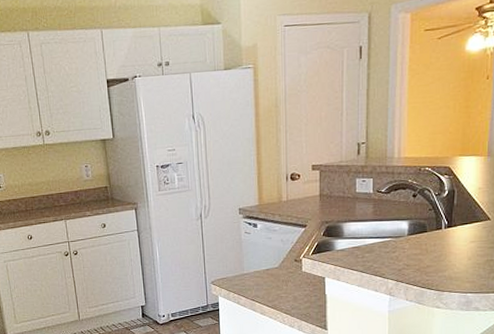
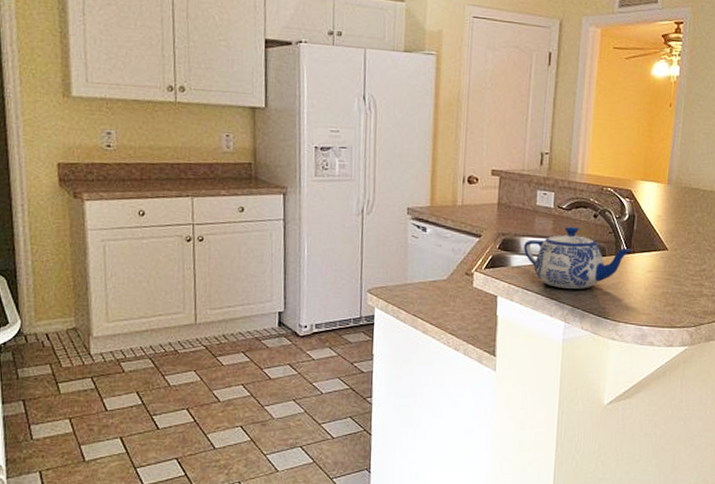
teapot: none [347,207,454,265] -> present [524,226,633,289]

